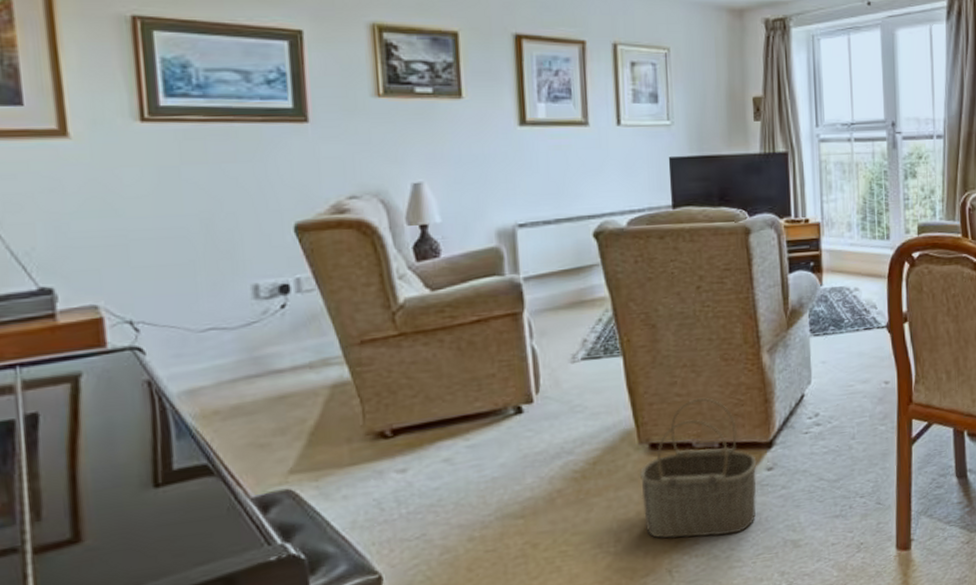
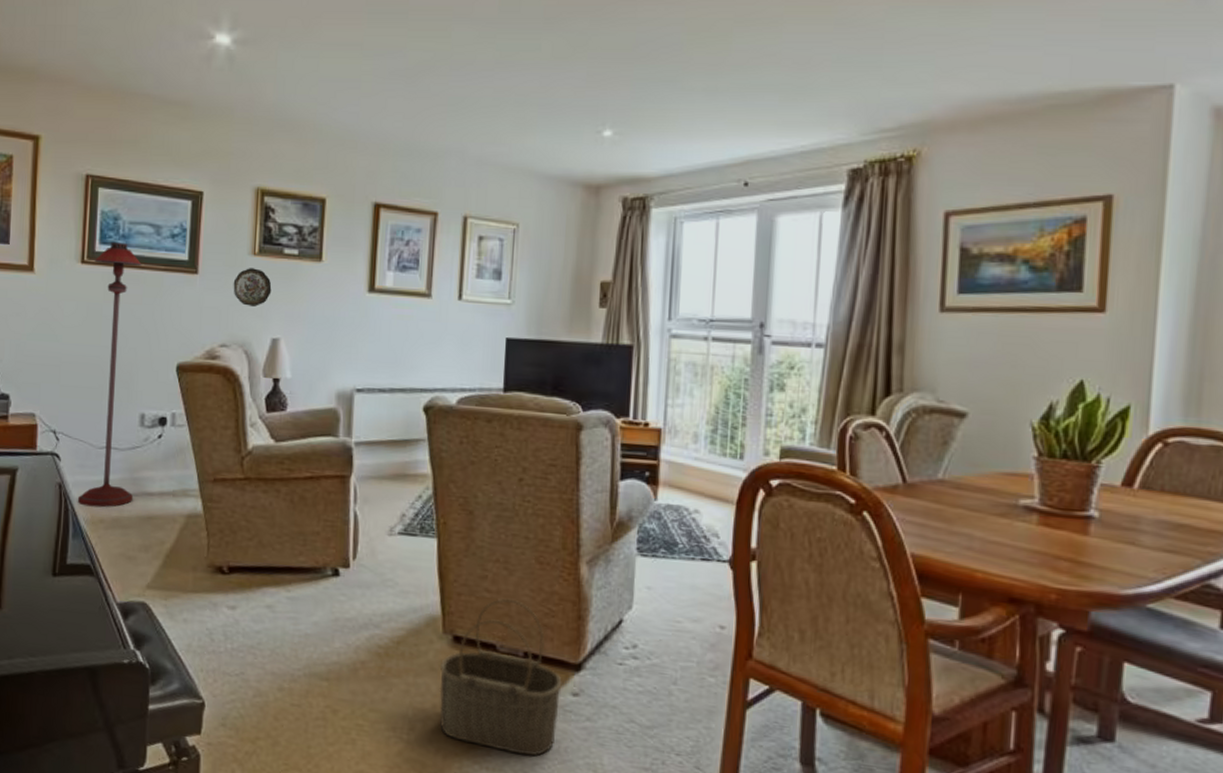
floor lamp: none [159,94,257,401] -> present [77,243,142,508]
decorative plate: none [356,110,406,153] -> present [233,268,272,308]

